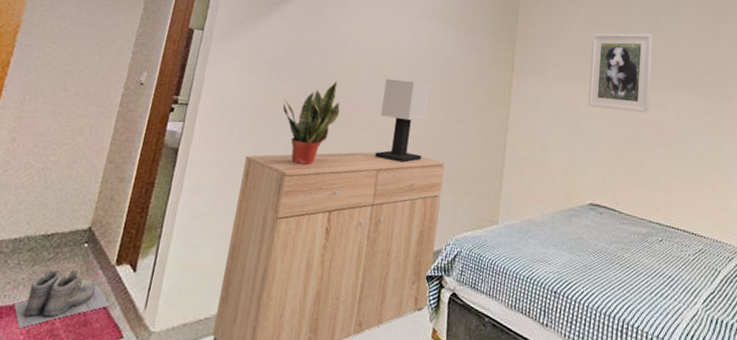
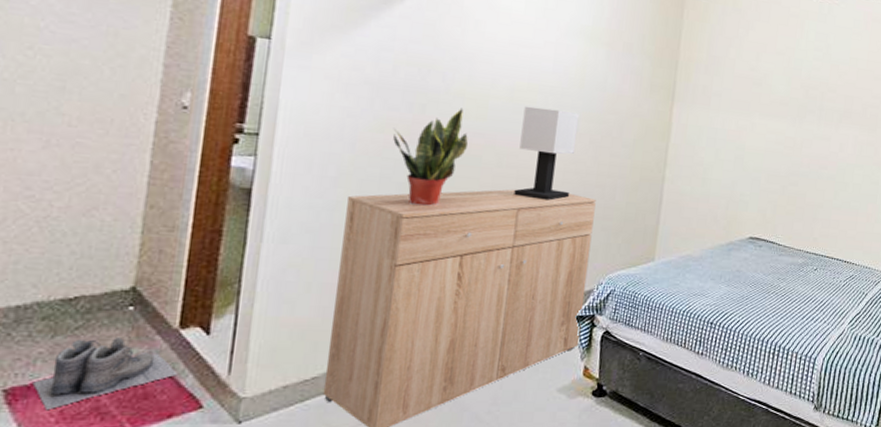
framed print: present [588,33,653,113] -> none [752,61,823,147]

